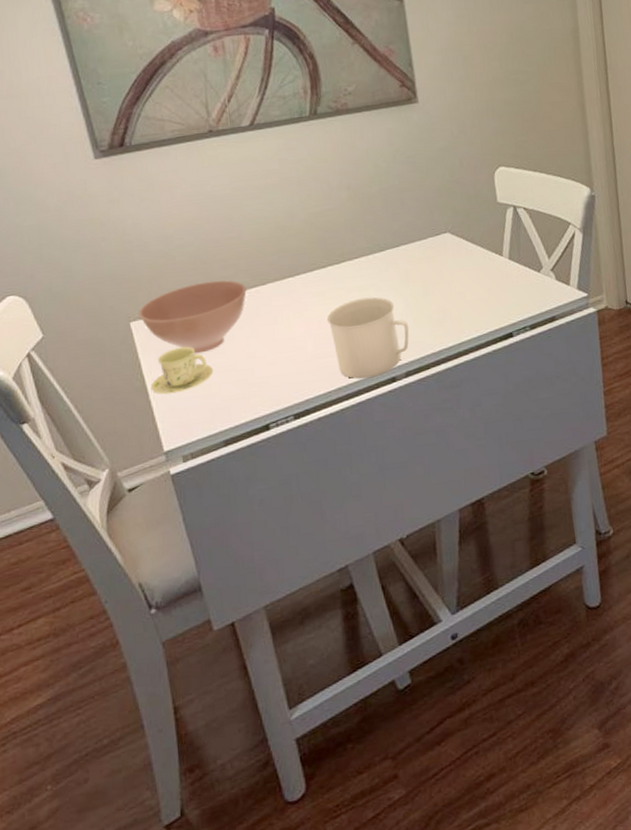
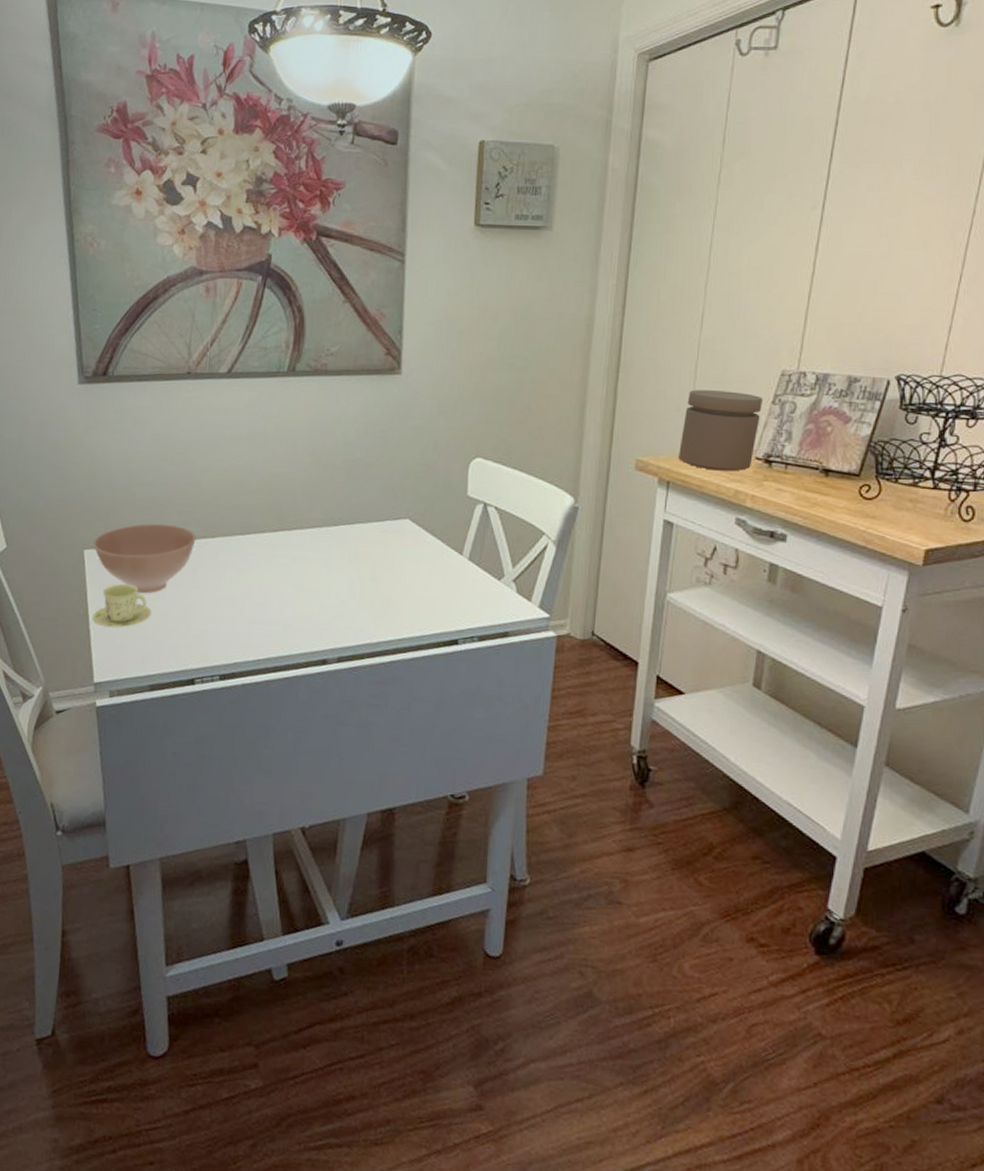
mug: present [326,297,409,380] -> none [268,570,350,655]

